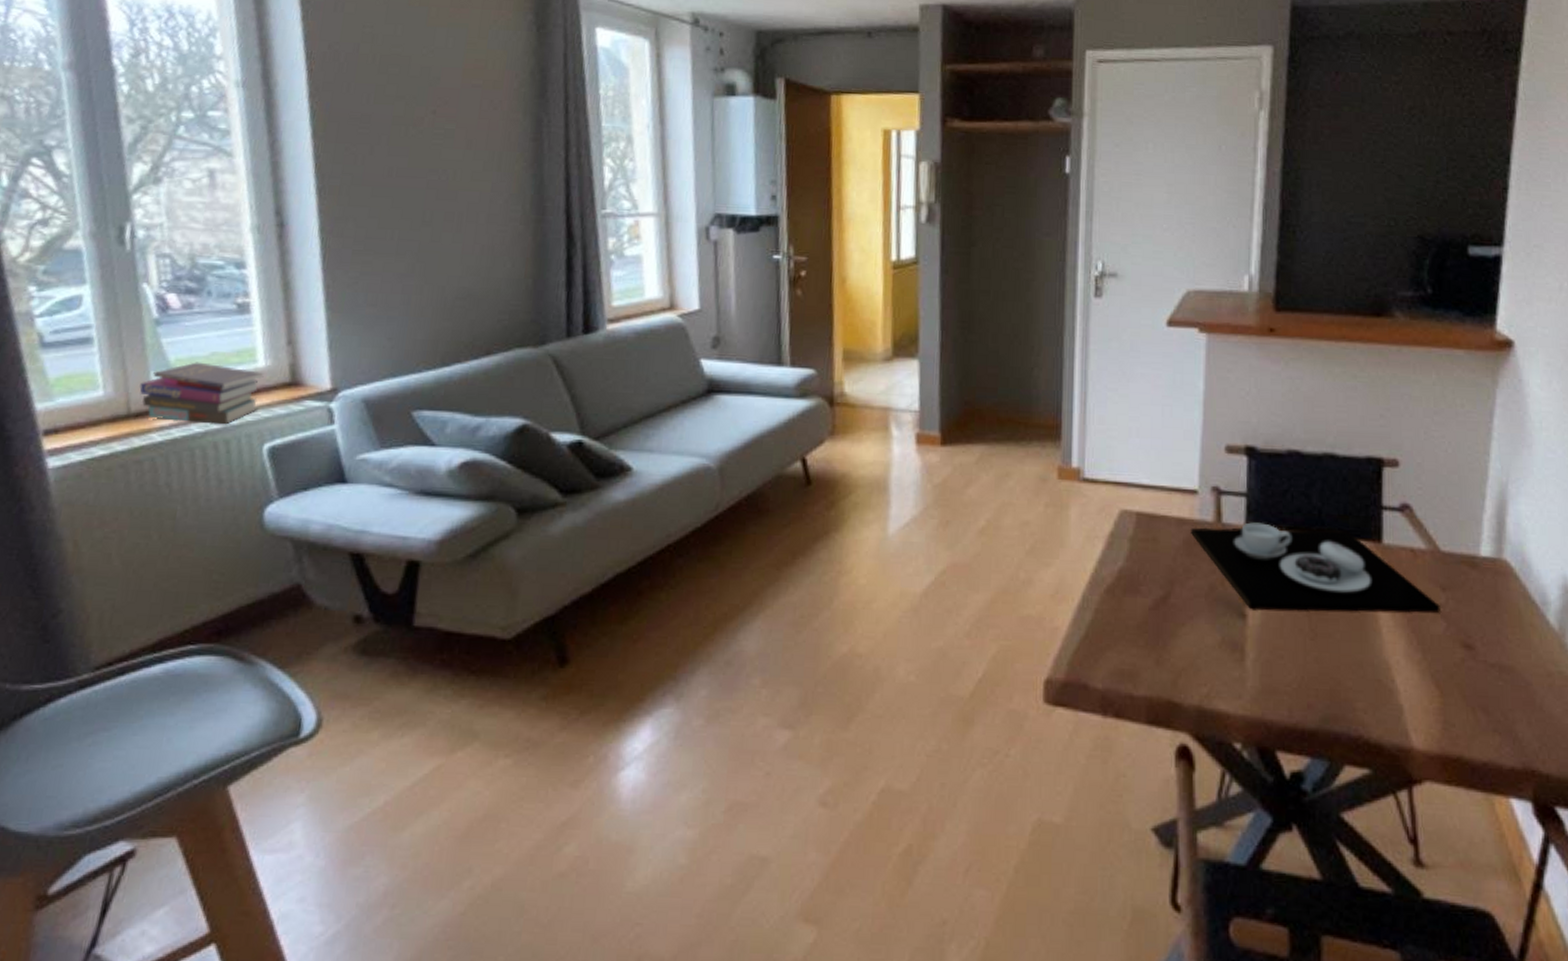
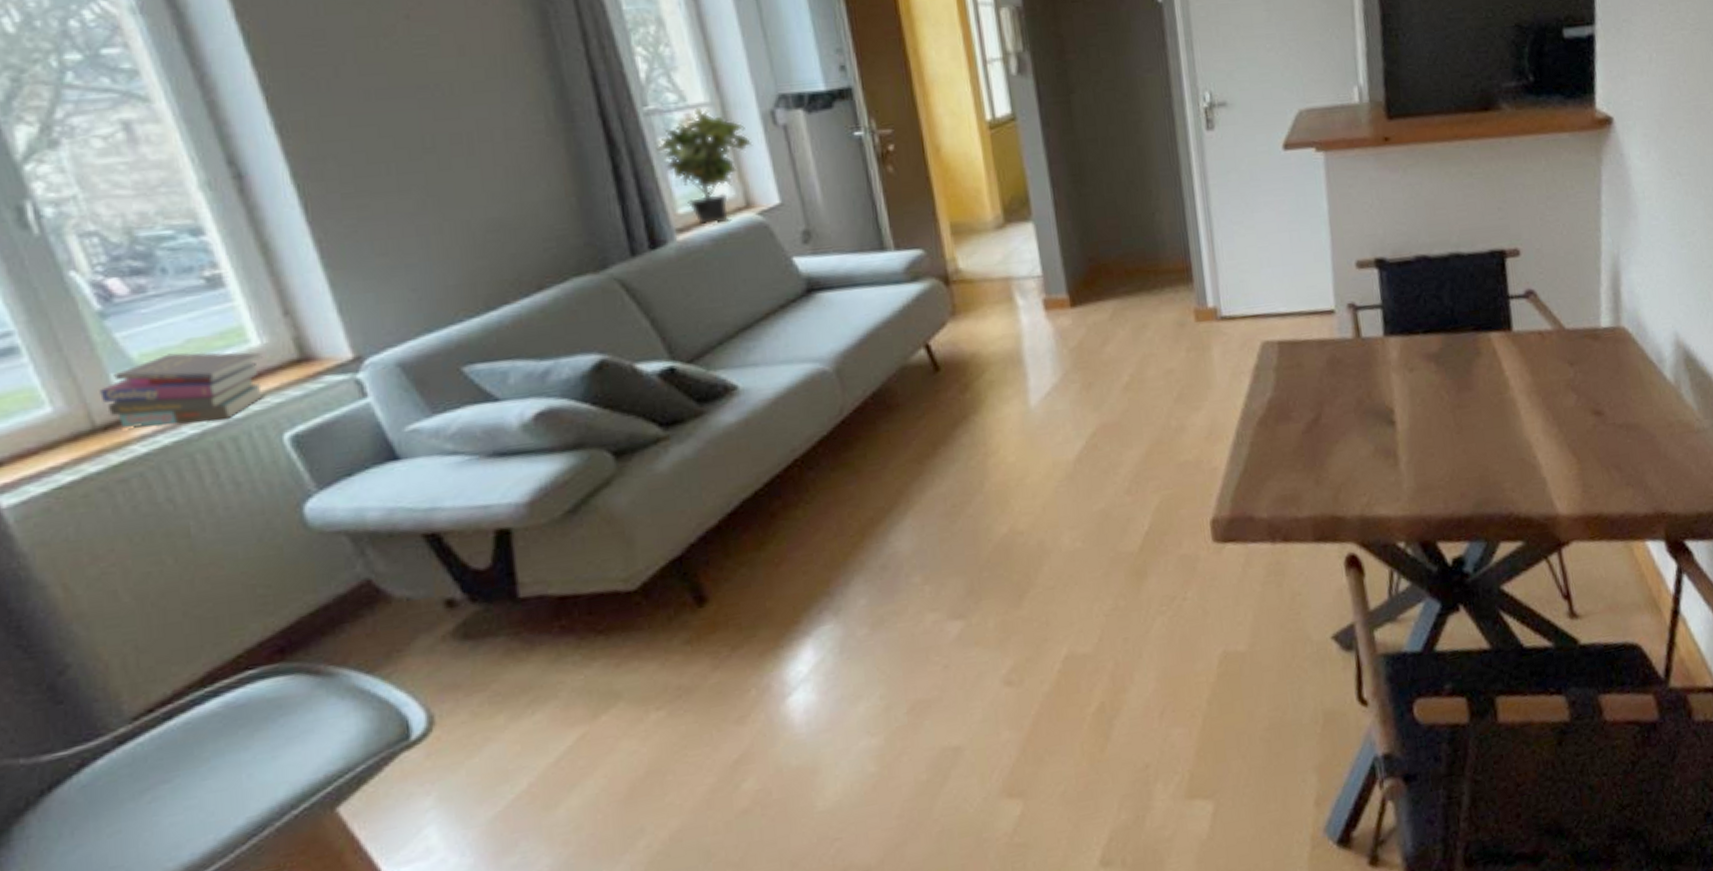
potted plant: none [605,215,686,319] -> present [656,107,753,224]
place setting: present [1191,522,1440,613] -> none [1333,324,1570,416]

